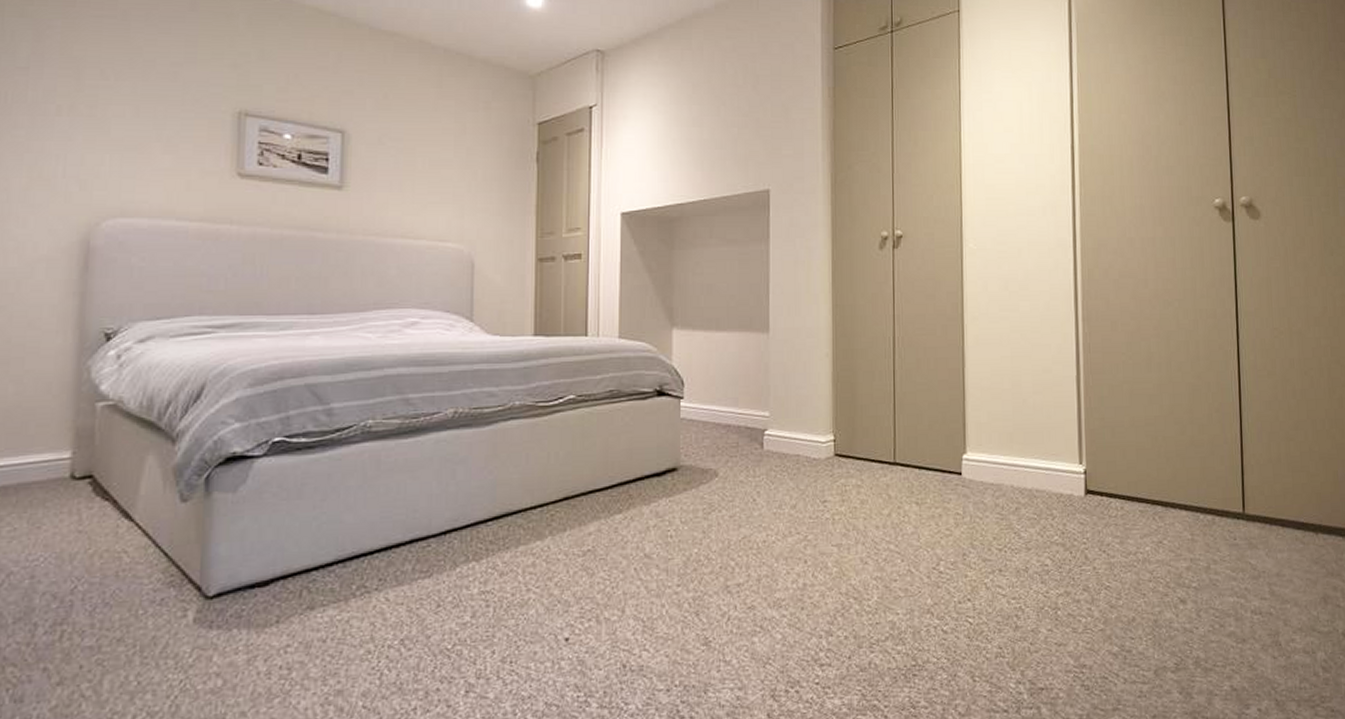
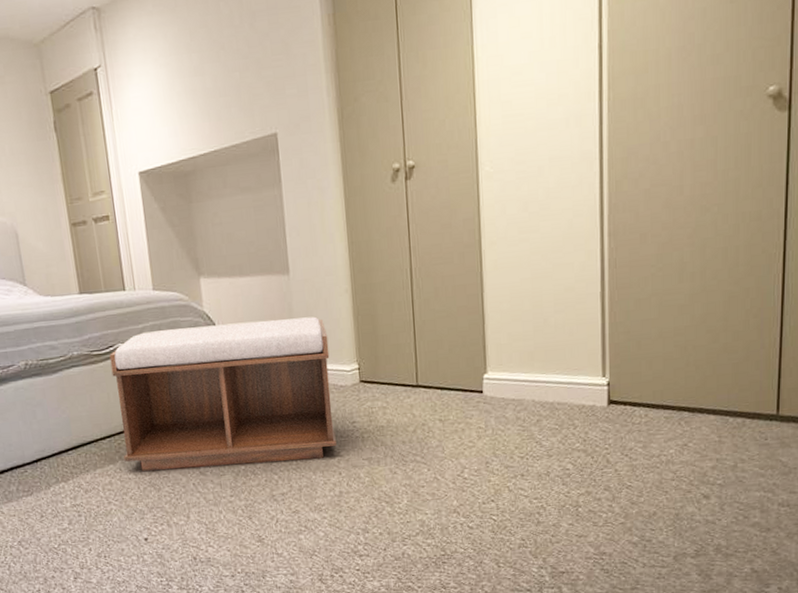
bench: none [555,380,804,550] -> present [109,316,337,471]

